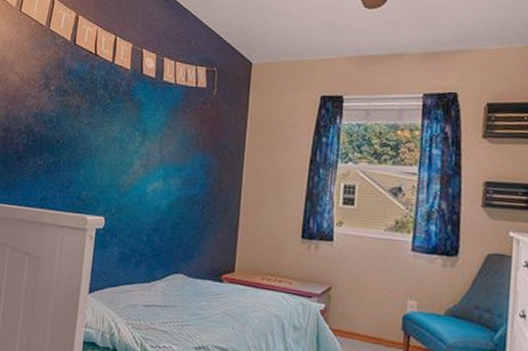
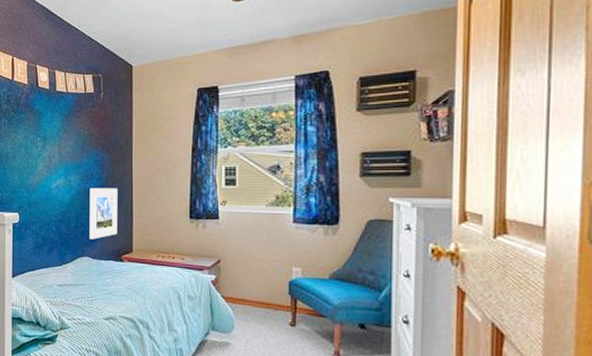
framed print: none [186,194,224,254] -> present [89,187,118,239]

